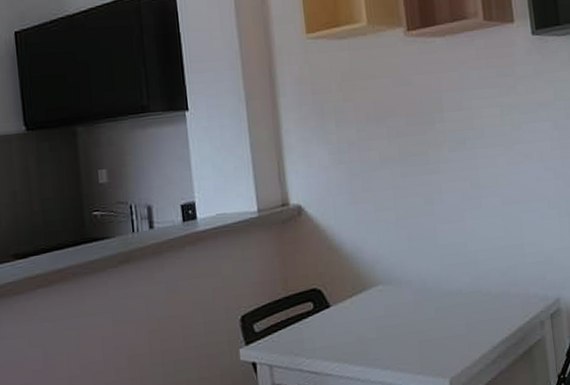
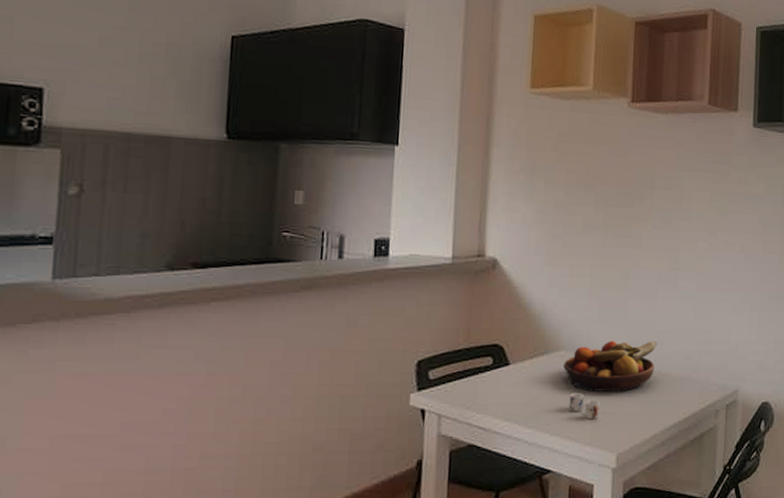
fruit bowl: none [383,262,473,322] -> present [564,340,657,393]
mug: none [394,324,426,349] -> present [569,393,600,420]

